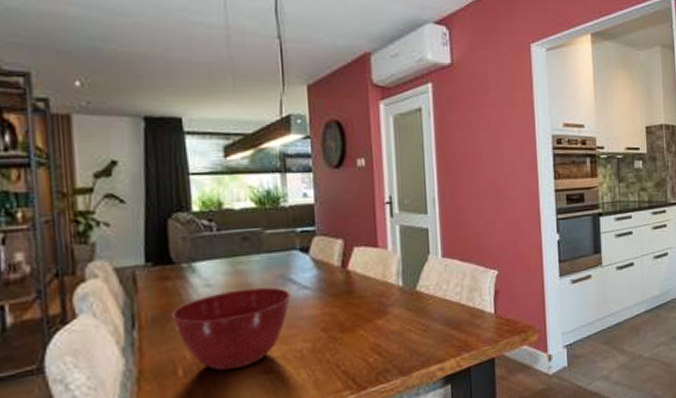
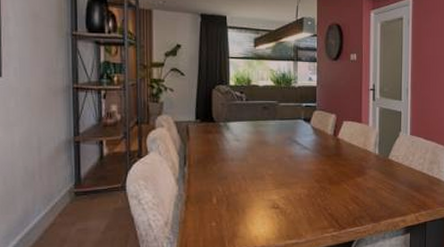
mixing bowl: present [170,287,291,371] -> none [210,145,295,203]

